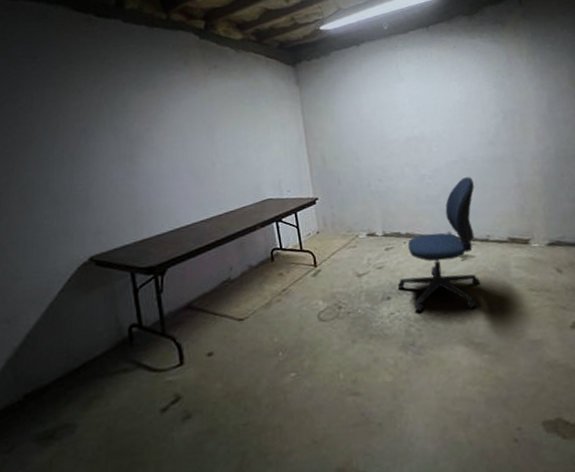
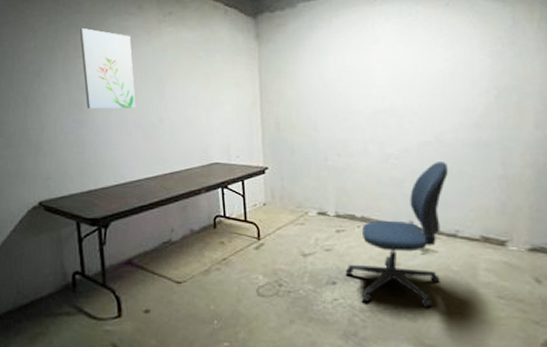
wall art: none [126,84,187,161] -> present [79,27,136,110]

